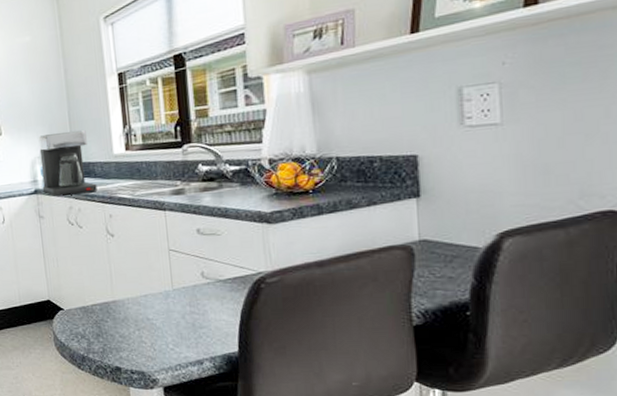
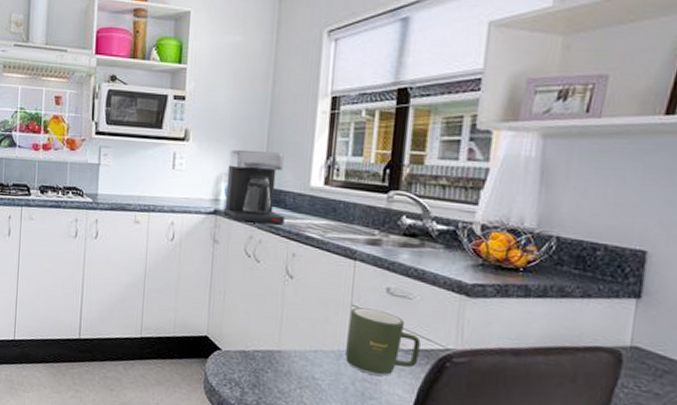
mug: none [169,249,236,307] -> present [345,307,421,376]

